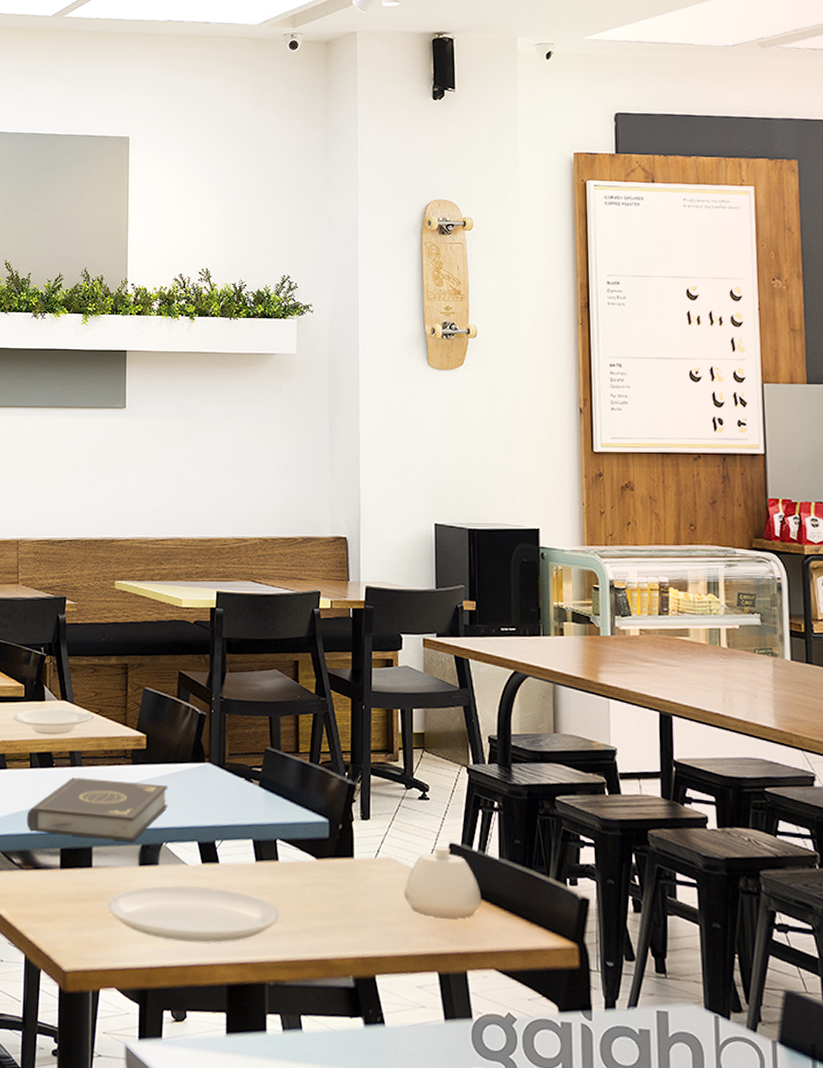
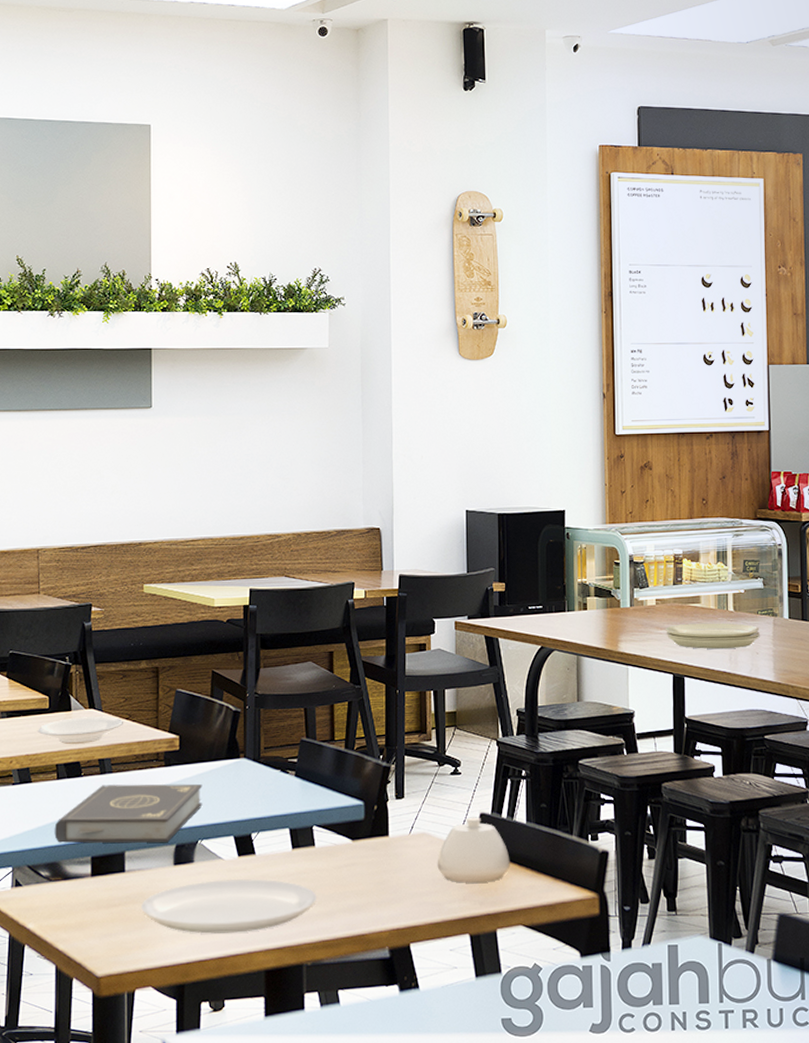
plate: none [651,658,759,689] -> present [666,623,761,649]

